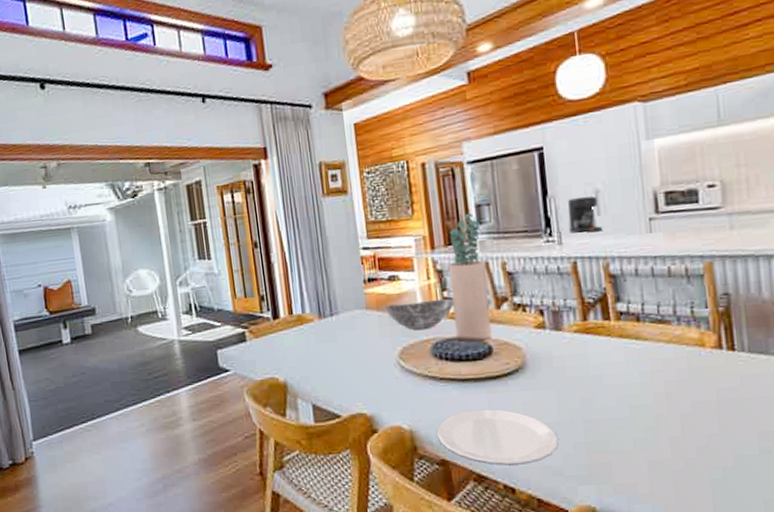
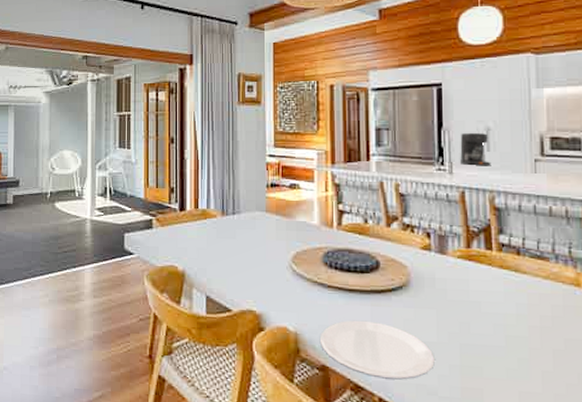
bowl: present [383,298,454,330] -> none [282,210,348,238]
vase: present [448,210,492,342] -> none [346,132,380,256]

